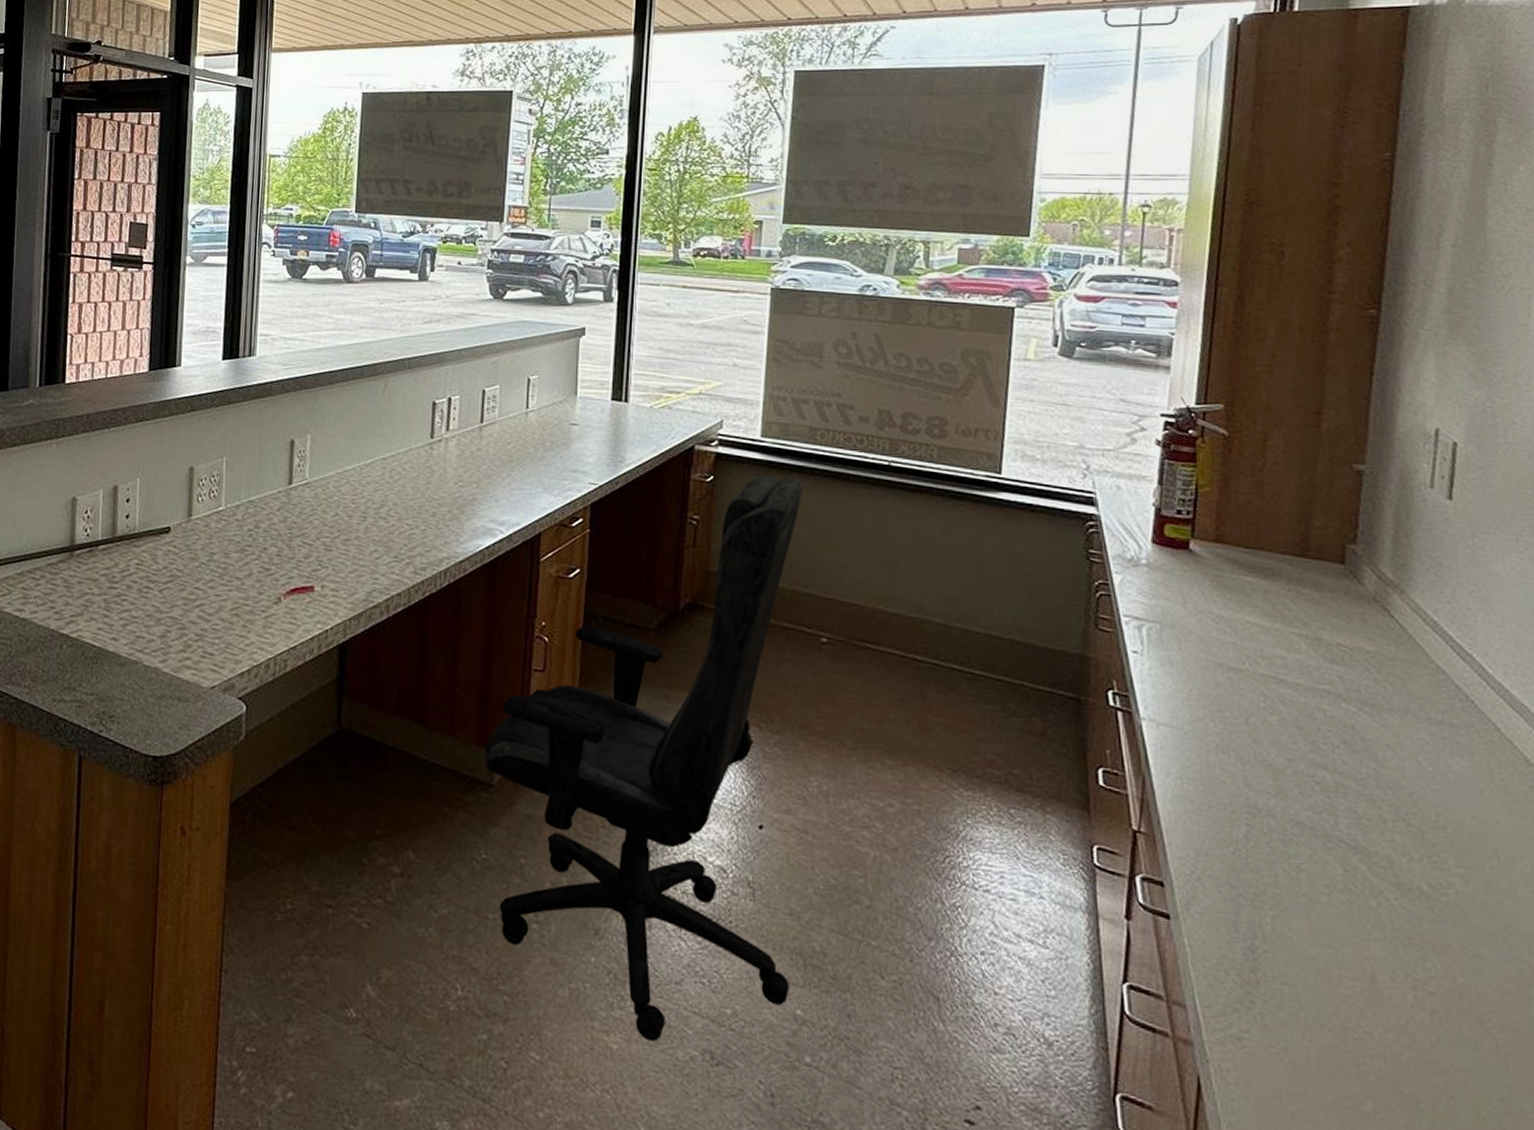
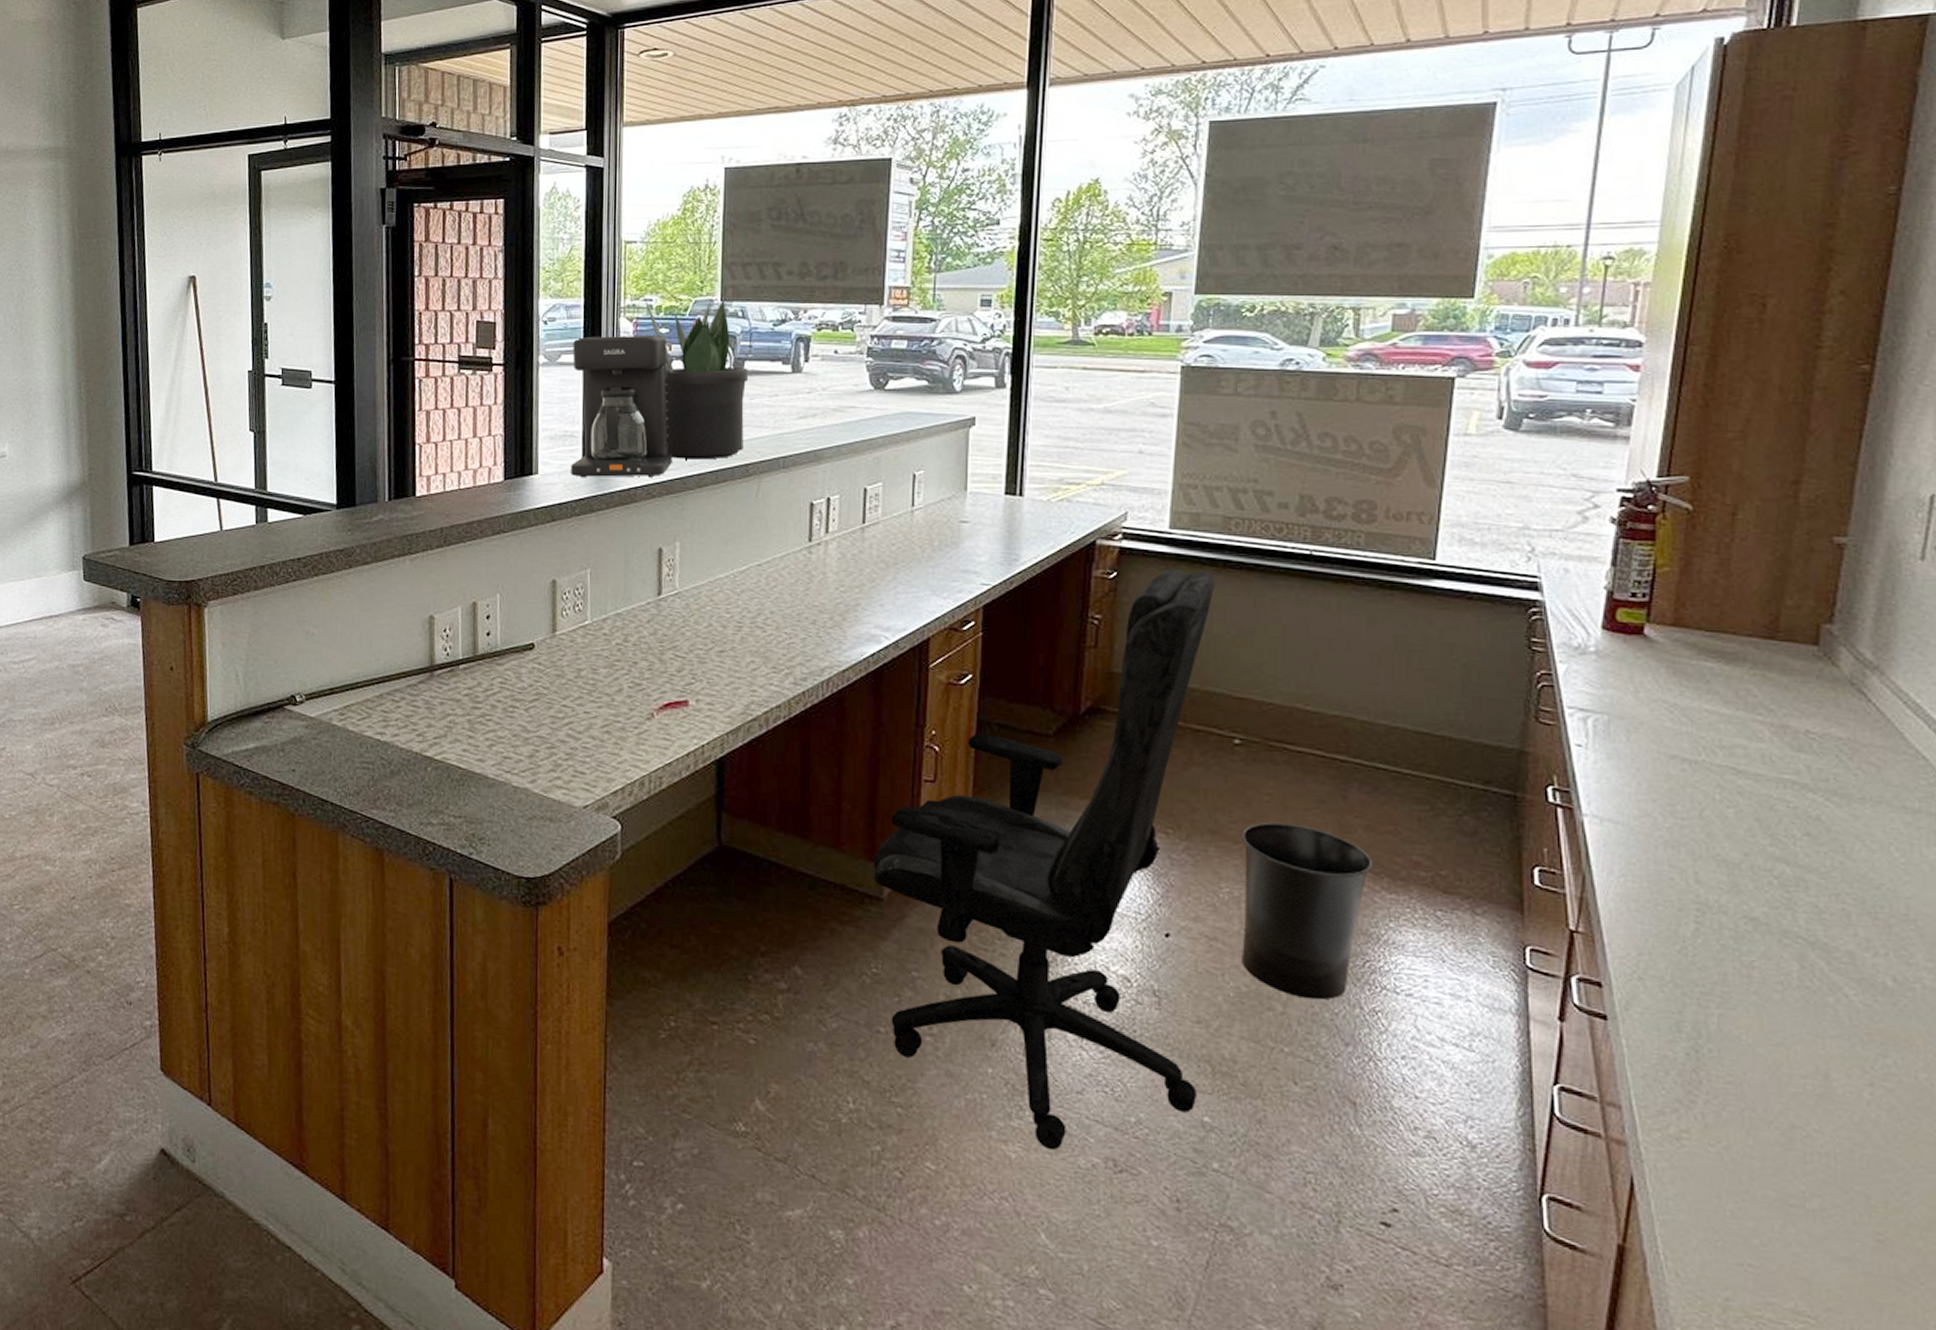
coffee maker: none [211,240,307,372] -> present [571,334,672,477]
planter: none [285,205,378,359] -> present [644,295,748,460]
waste bin: none [830,718,950,895] -> present [1242,822,1372,1000]

